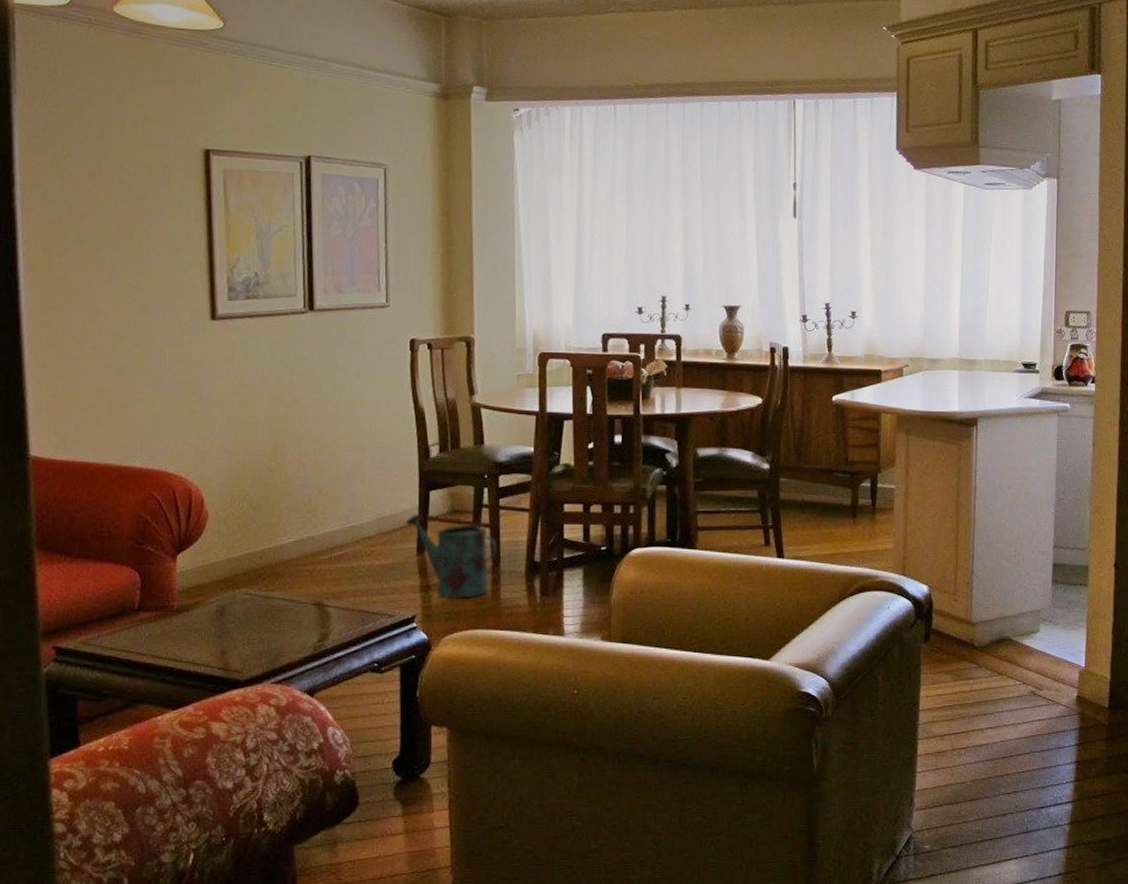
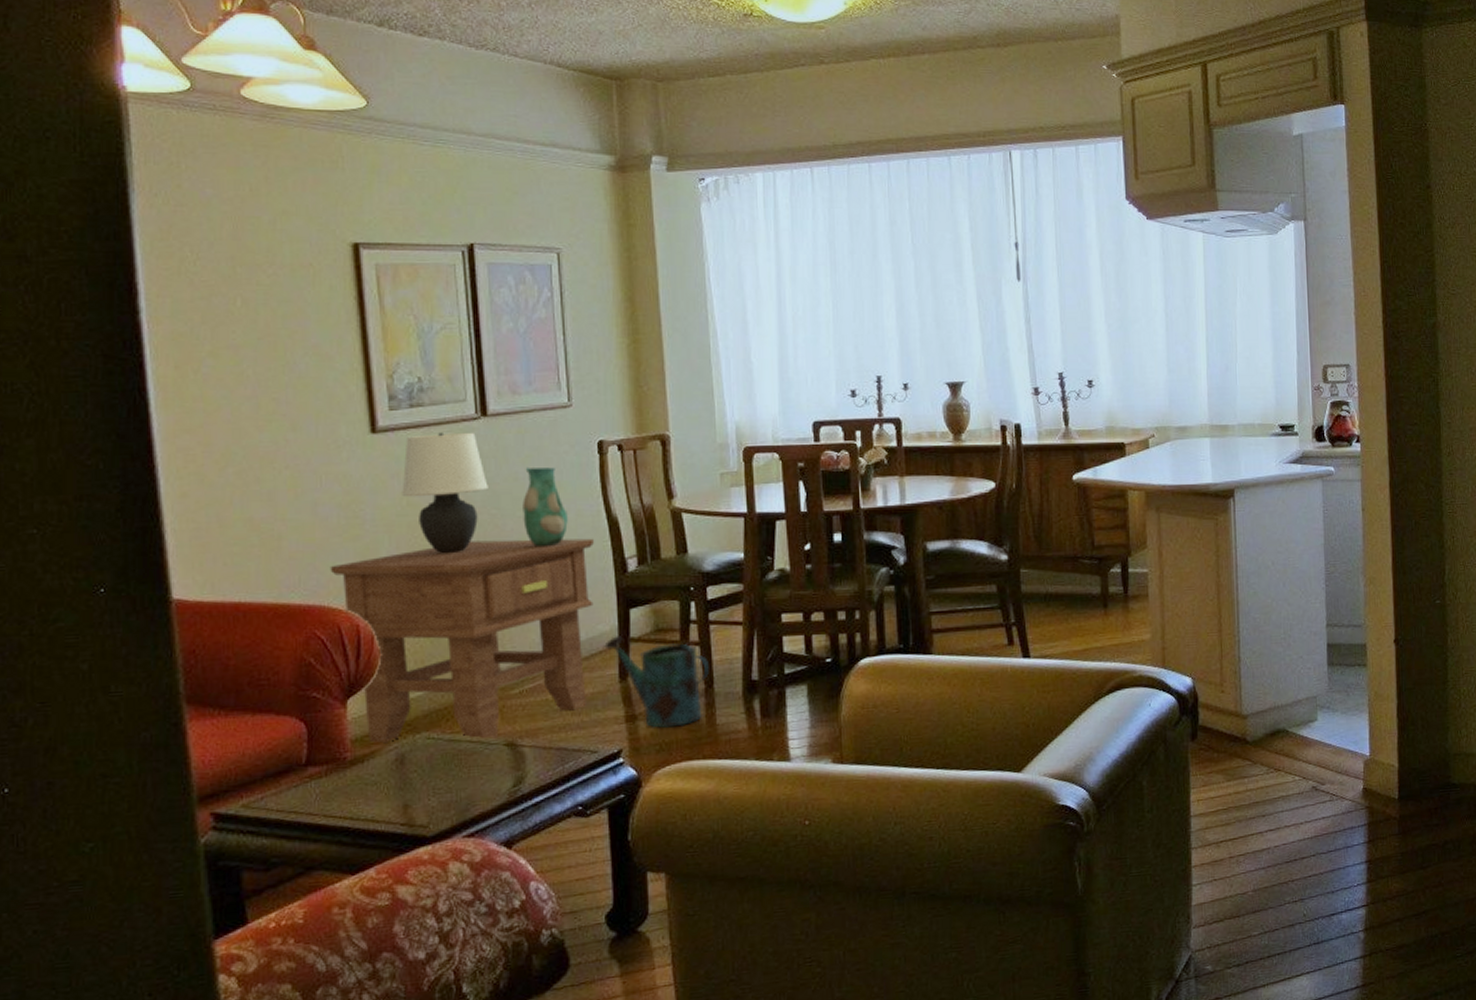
side table: none [168,421,403,601] -> present [330,538,595,743]
table lamp: none [235,323,311,431] -> present [402,432,488,553]
vase: none [340,358,380,430] -> present [523,467,568,546]

